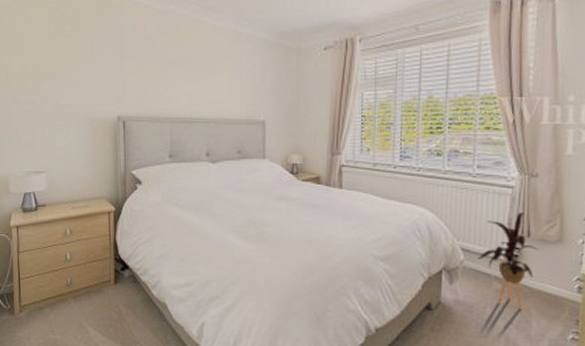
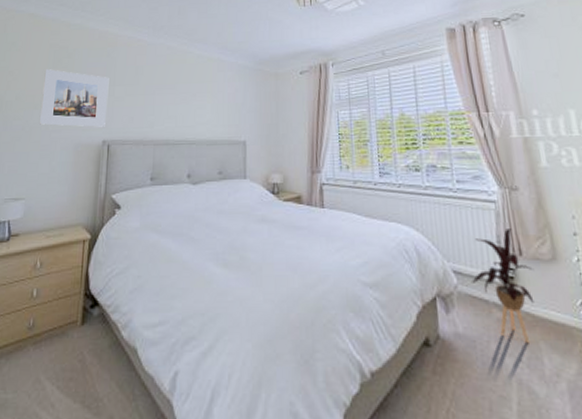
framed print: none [47,38,119,102] -> present [40,69,109,127]

